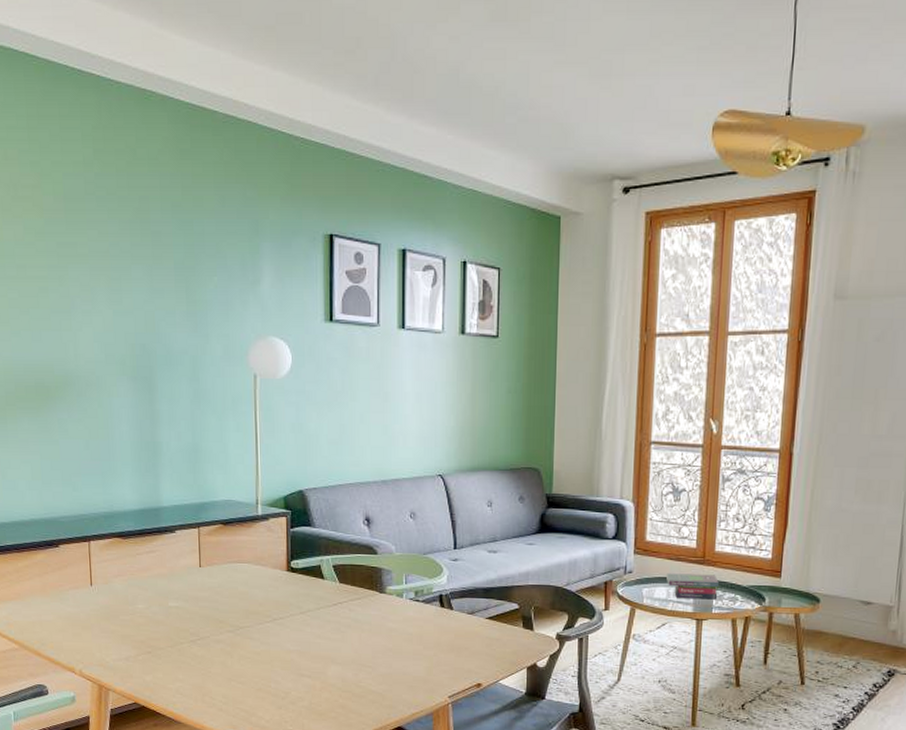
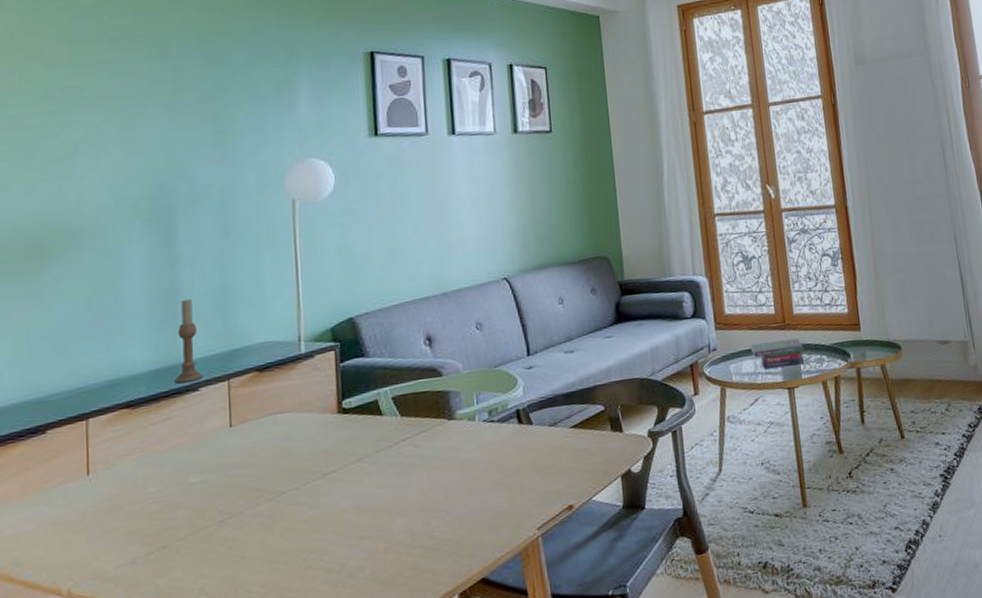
candlestick: none [156,452,179,525] -> present [175,298,204,385]

